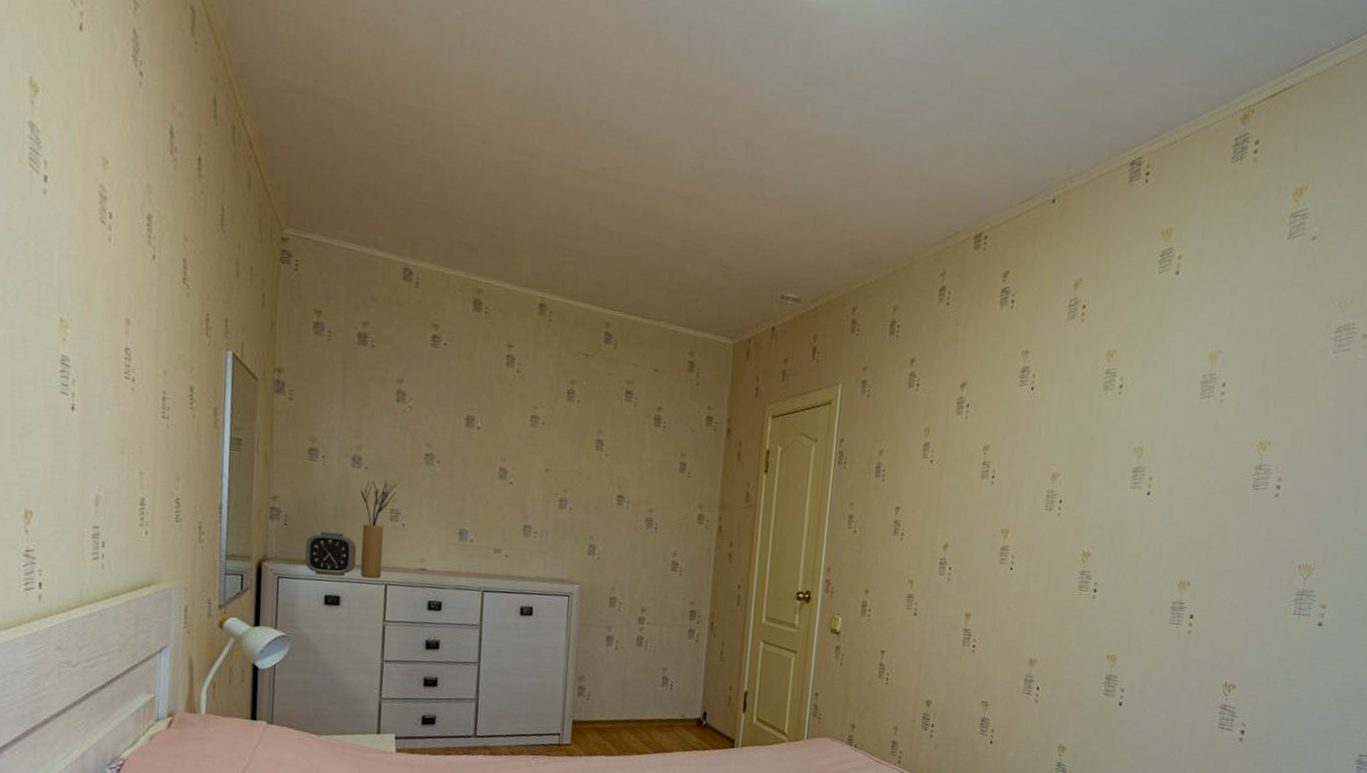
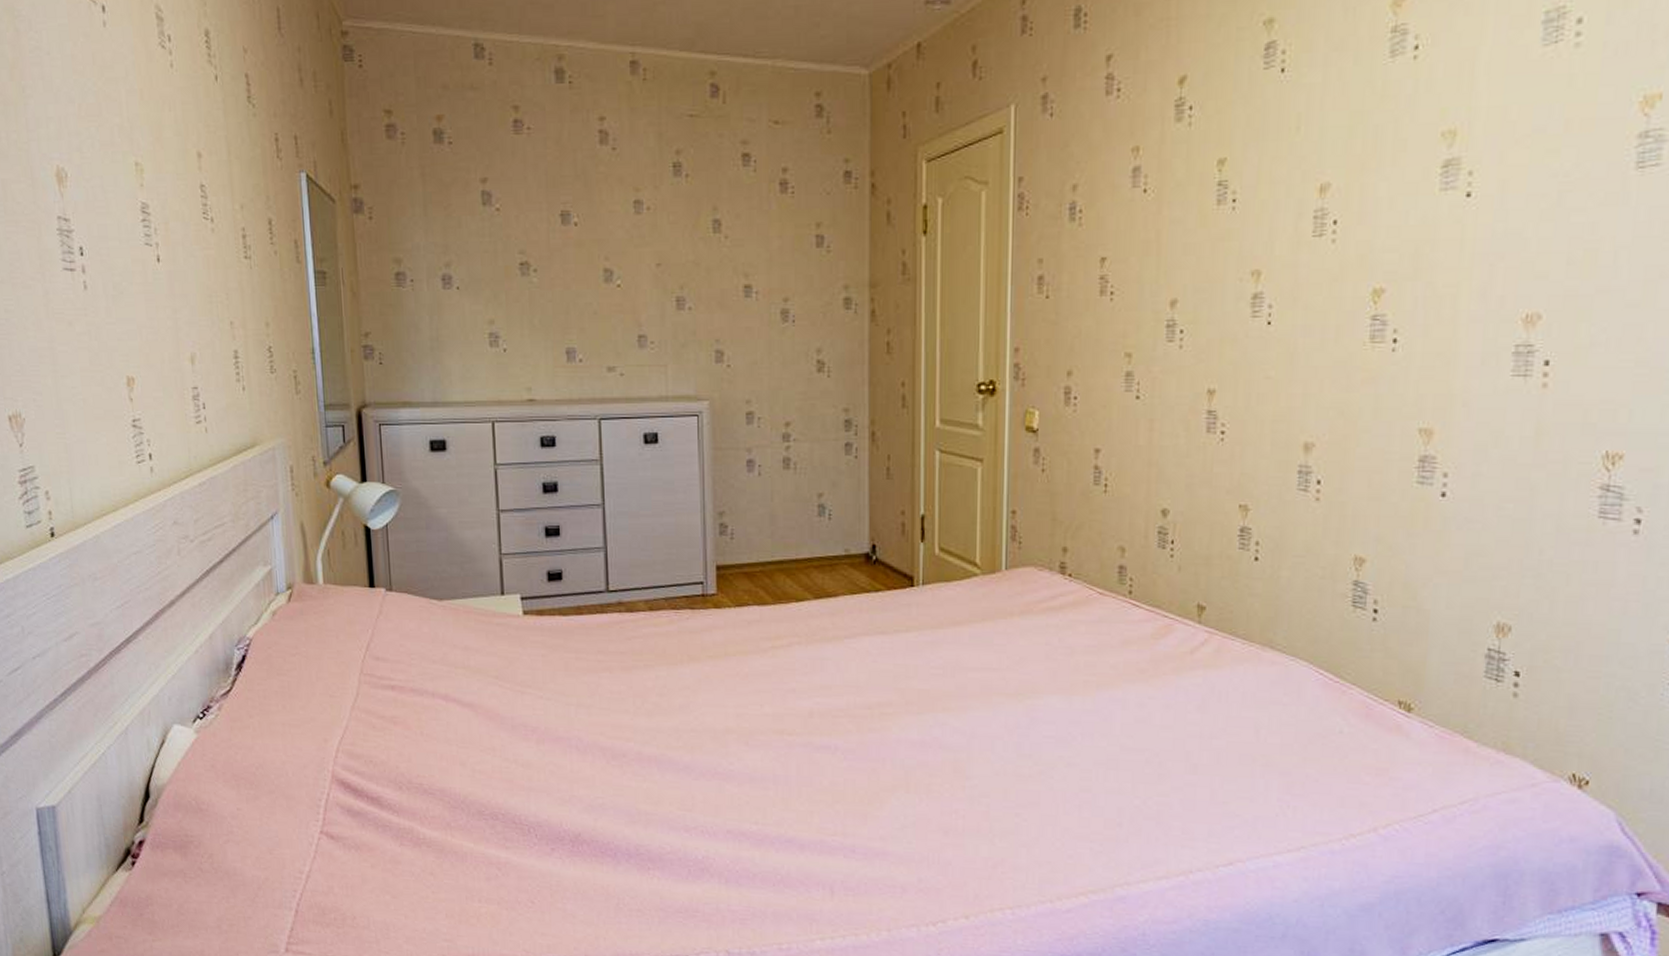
alarm clock: present [304,531,357,577] -> none [403,367,459,418]
vase: present [360,479,398,579] -> none [454,298,494,417]

